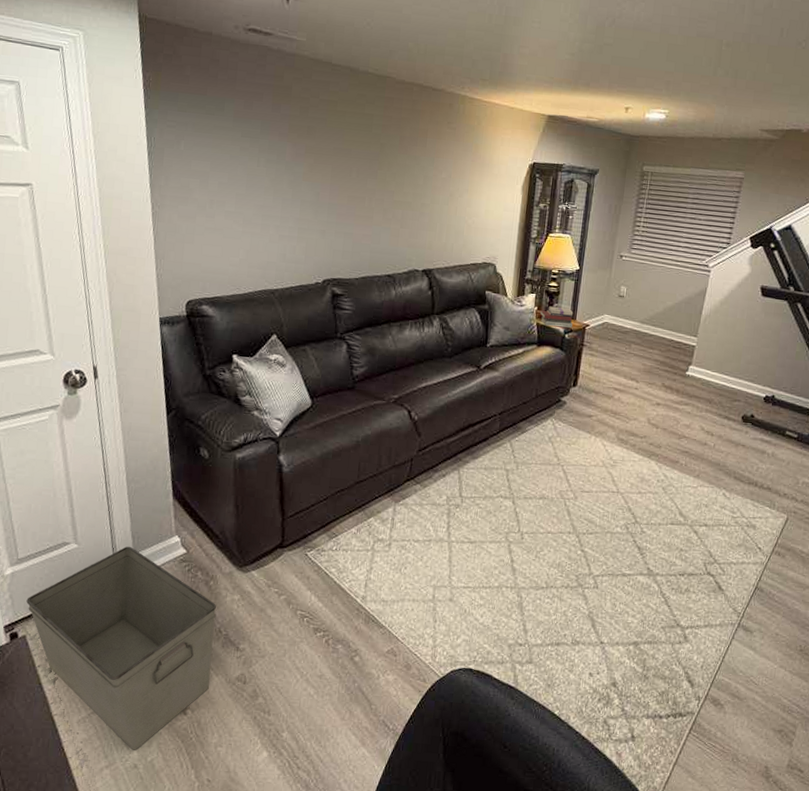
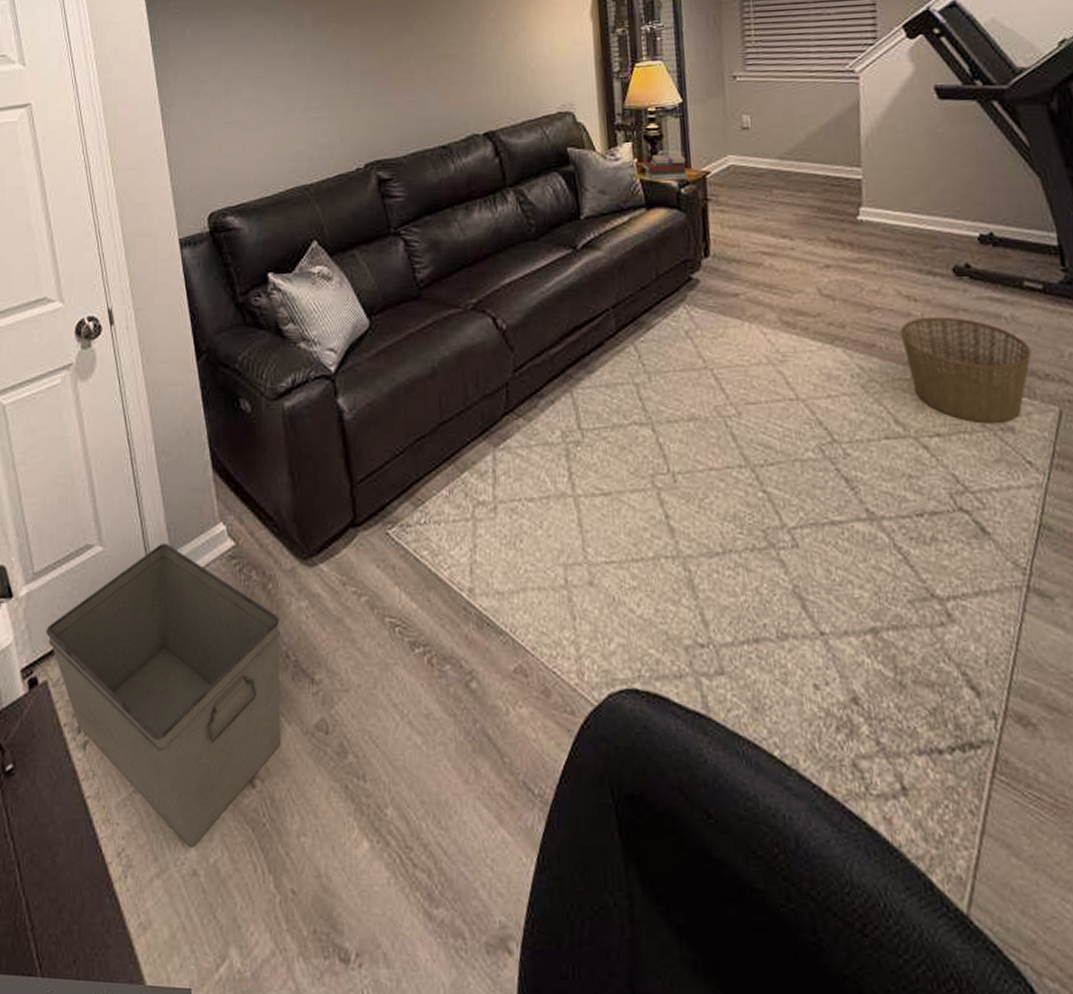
basket: none [696,447,779,522] -> present [899,316,1032,424]

